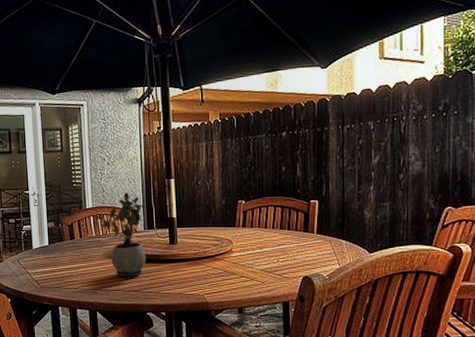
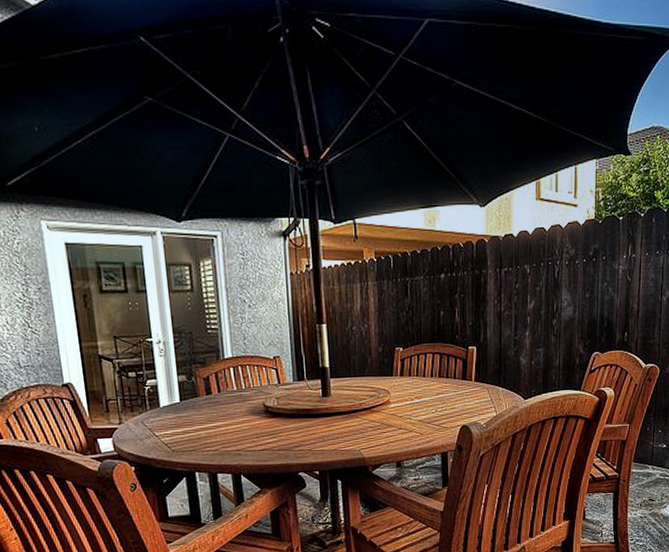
potted plant: present [96,193,146,277] -> none [237,340,297,435]

